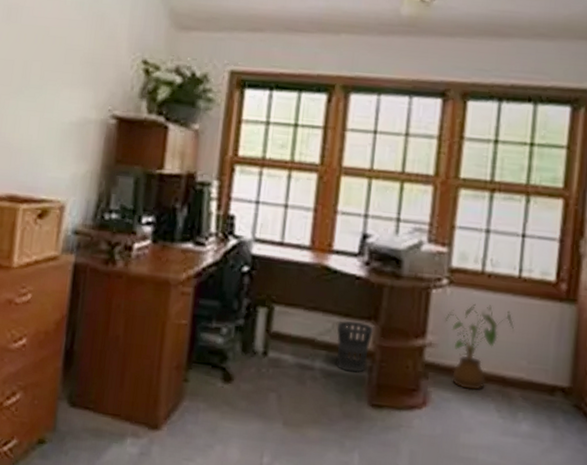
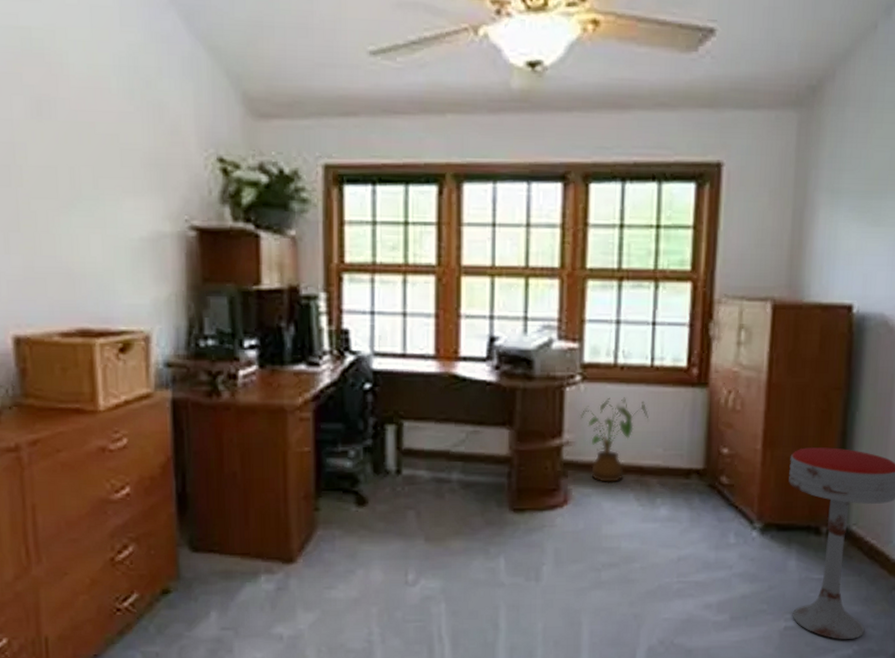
wastebasket: present [336,321,373,373] -> none [471,429,508,480]

